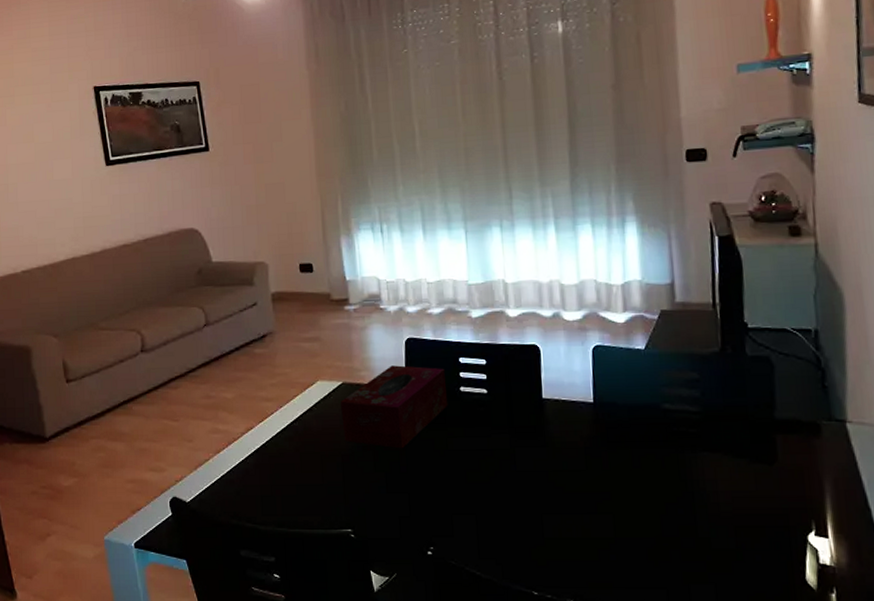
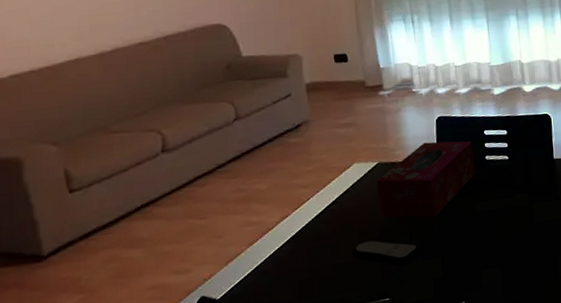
remote control: none [314,463,387,497] -> present [351,239,422,267]

